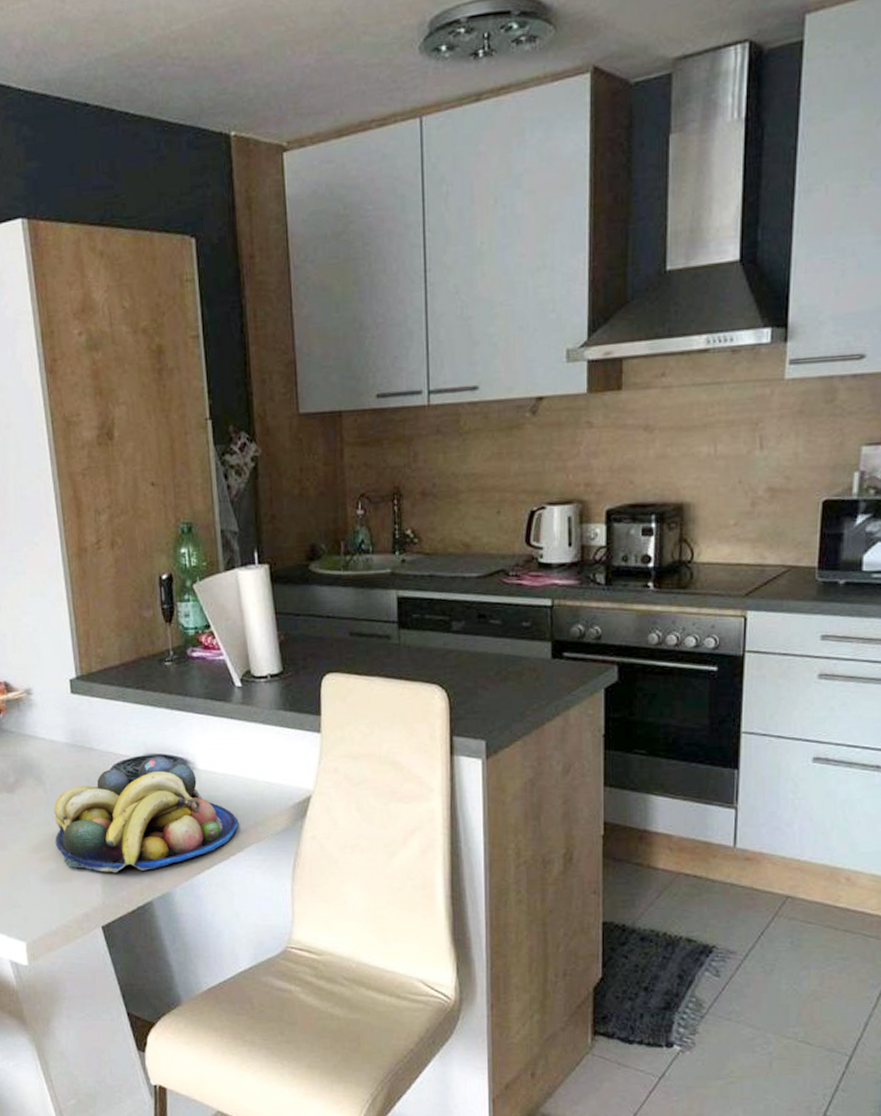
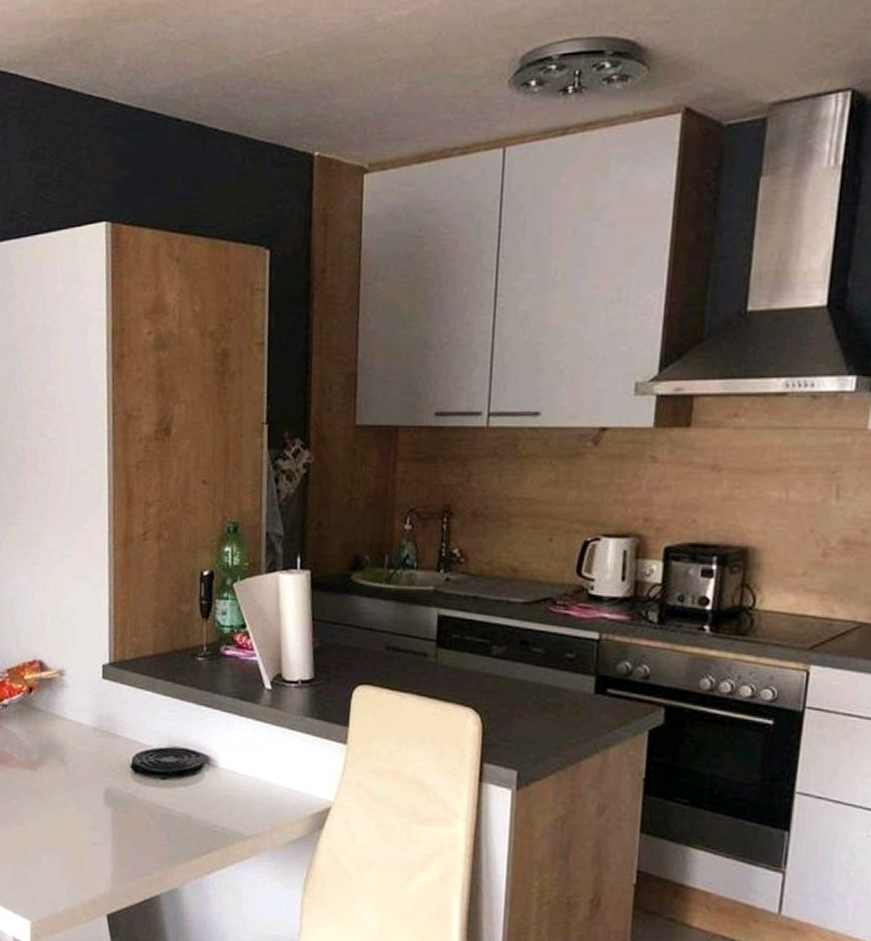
fruit bowl: present [53,756,239,873] -> none [70,749,255,864]

